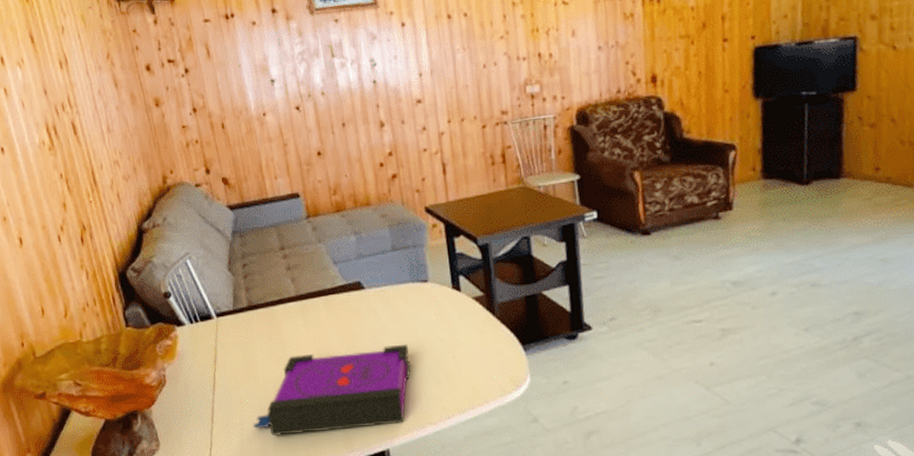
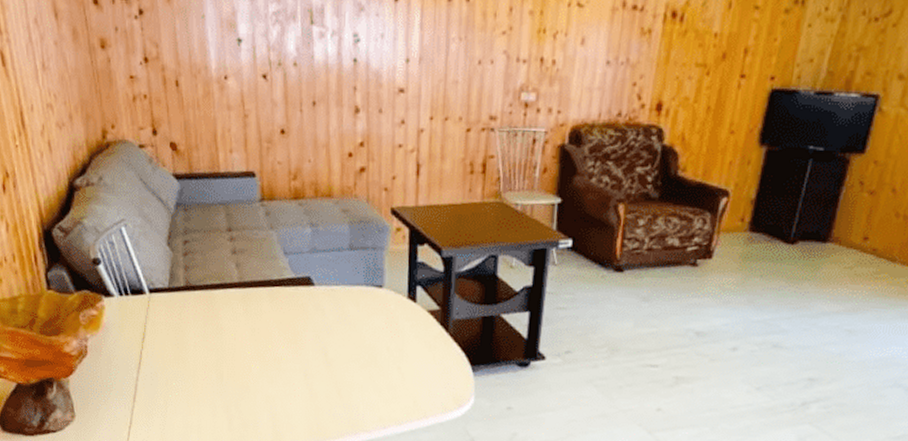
board game: present [253,343,411,437] -> none [177,344,353,427]

